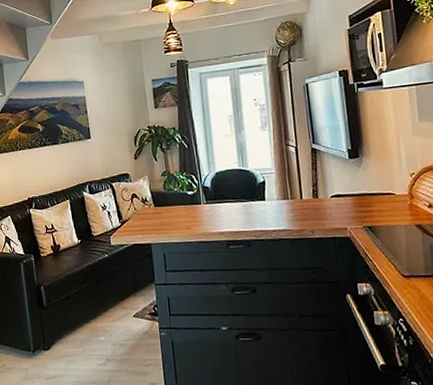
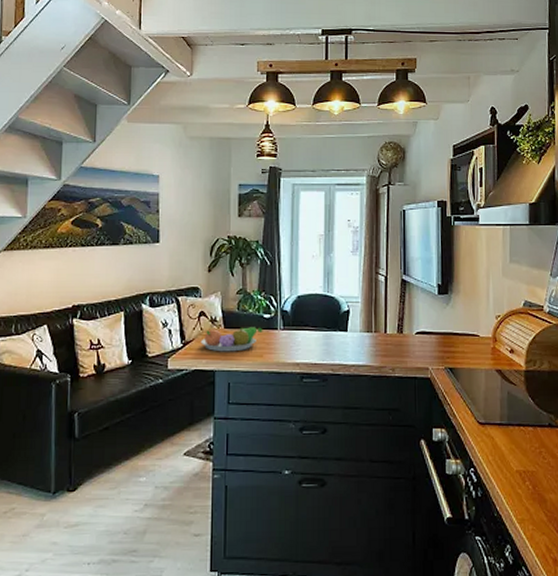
fruit bowl: none [135,203,189,228] -> present [200,327,263,352]

